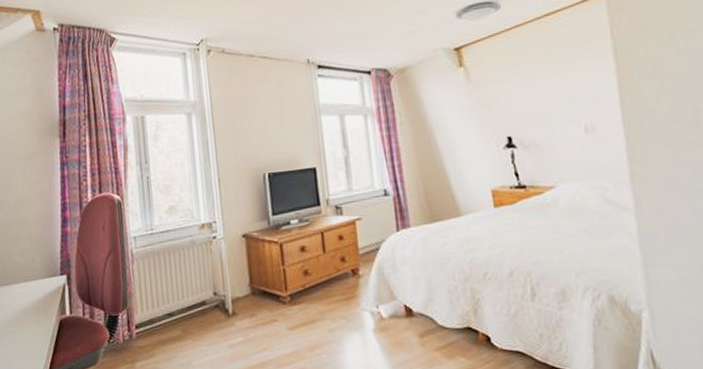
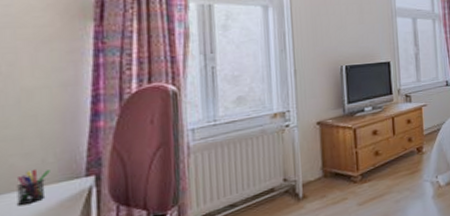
pen holder: none [18,265,38,295] -> present [16,168,50,205]

